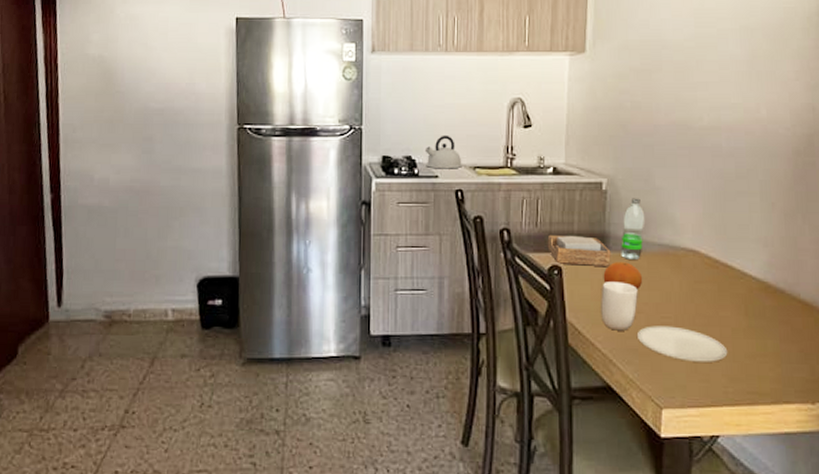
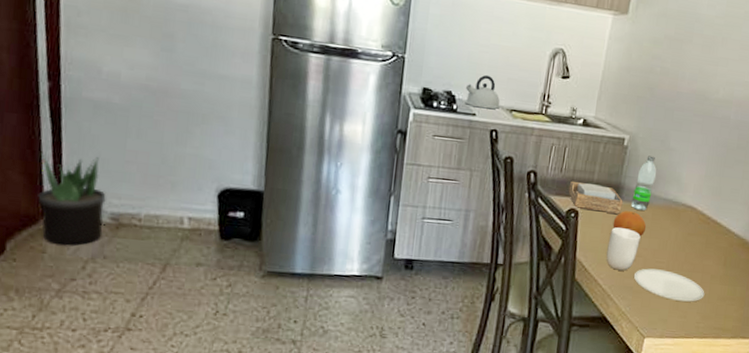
planter: none [43,259,100,345] -> present [37,153,106,245]

